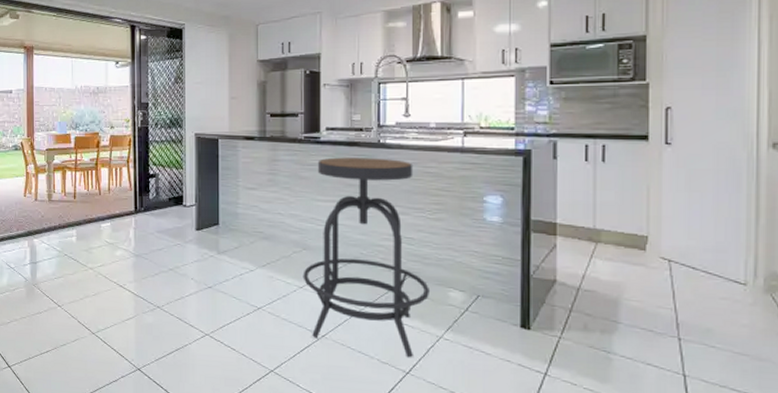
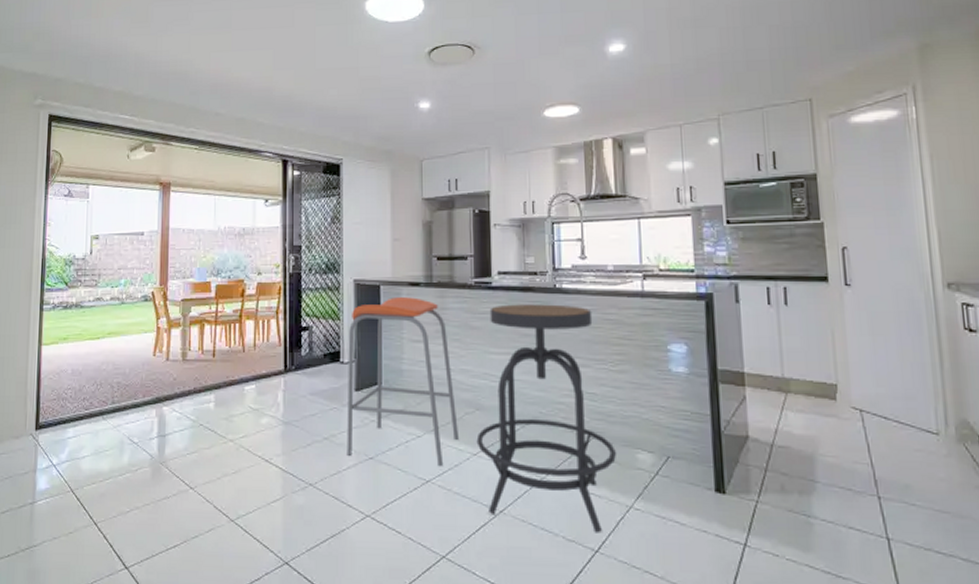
bar stool: none [189,150,288,297] -> present [347,297,460,467]

